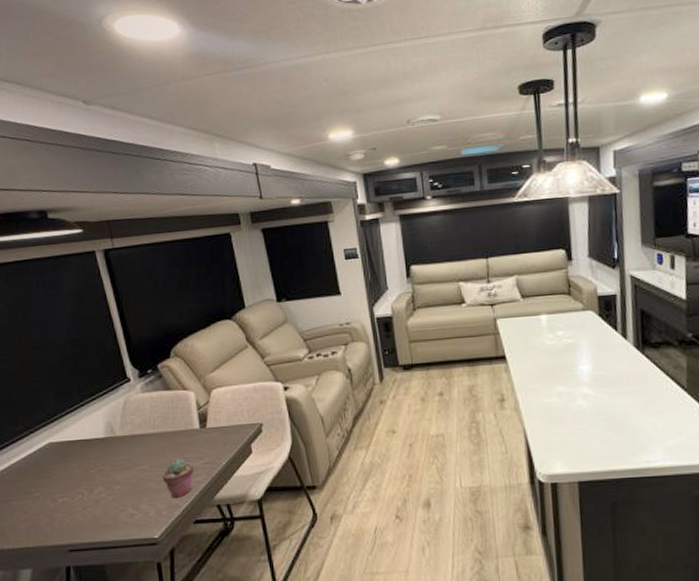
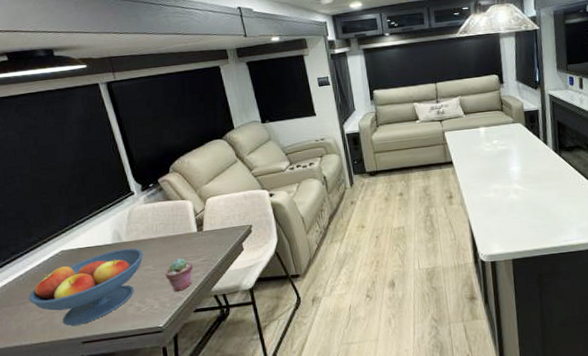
fruit bowl: none [12,443,138,530] -> present [28,248,143,326]

